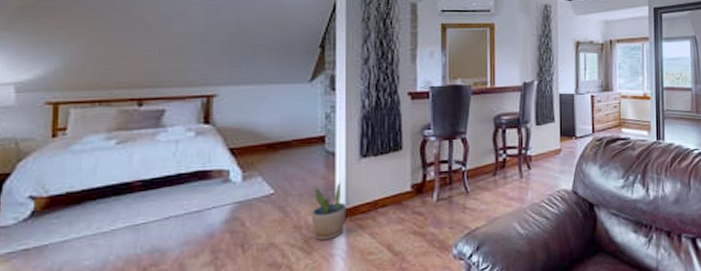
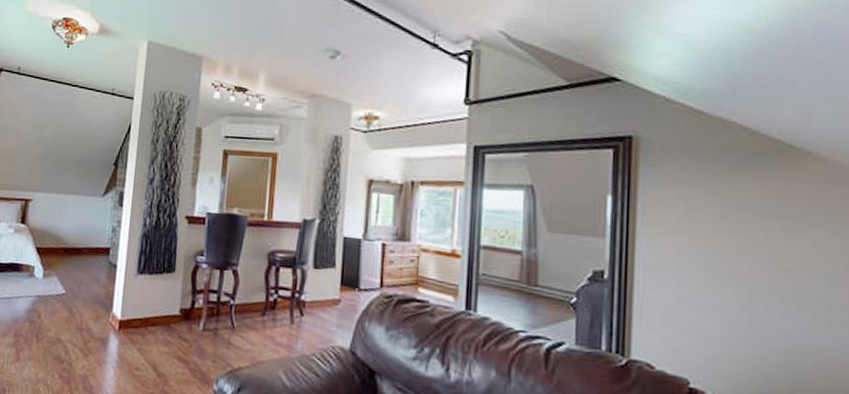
potted plant: present [312,182,347,241] -> none [91,294,121,347]

